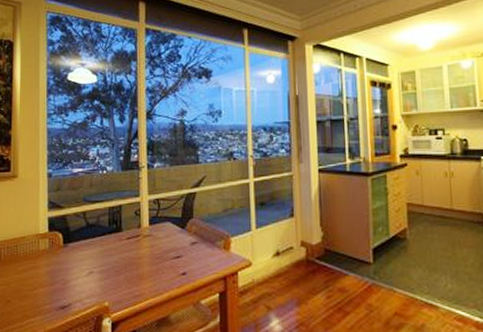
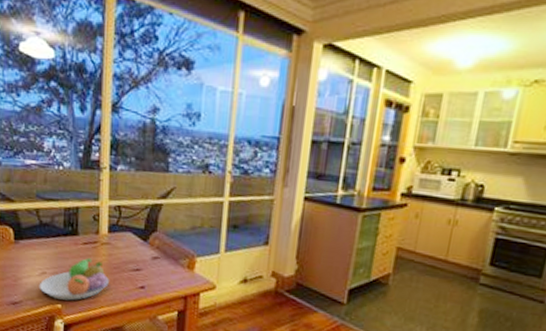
fruit bowl: none [86,251,152,297] -> present [39,257,109,301]

